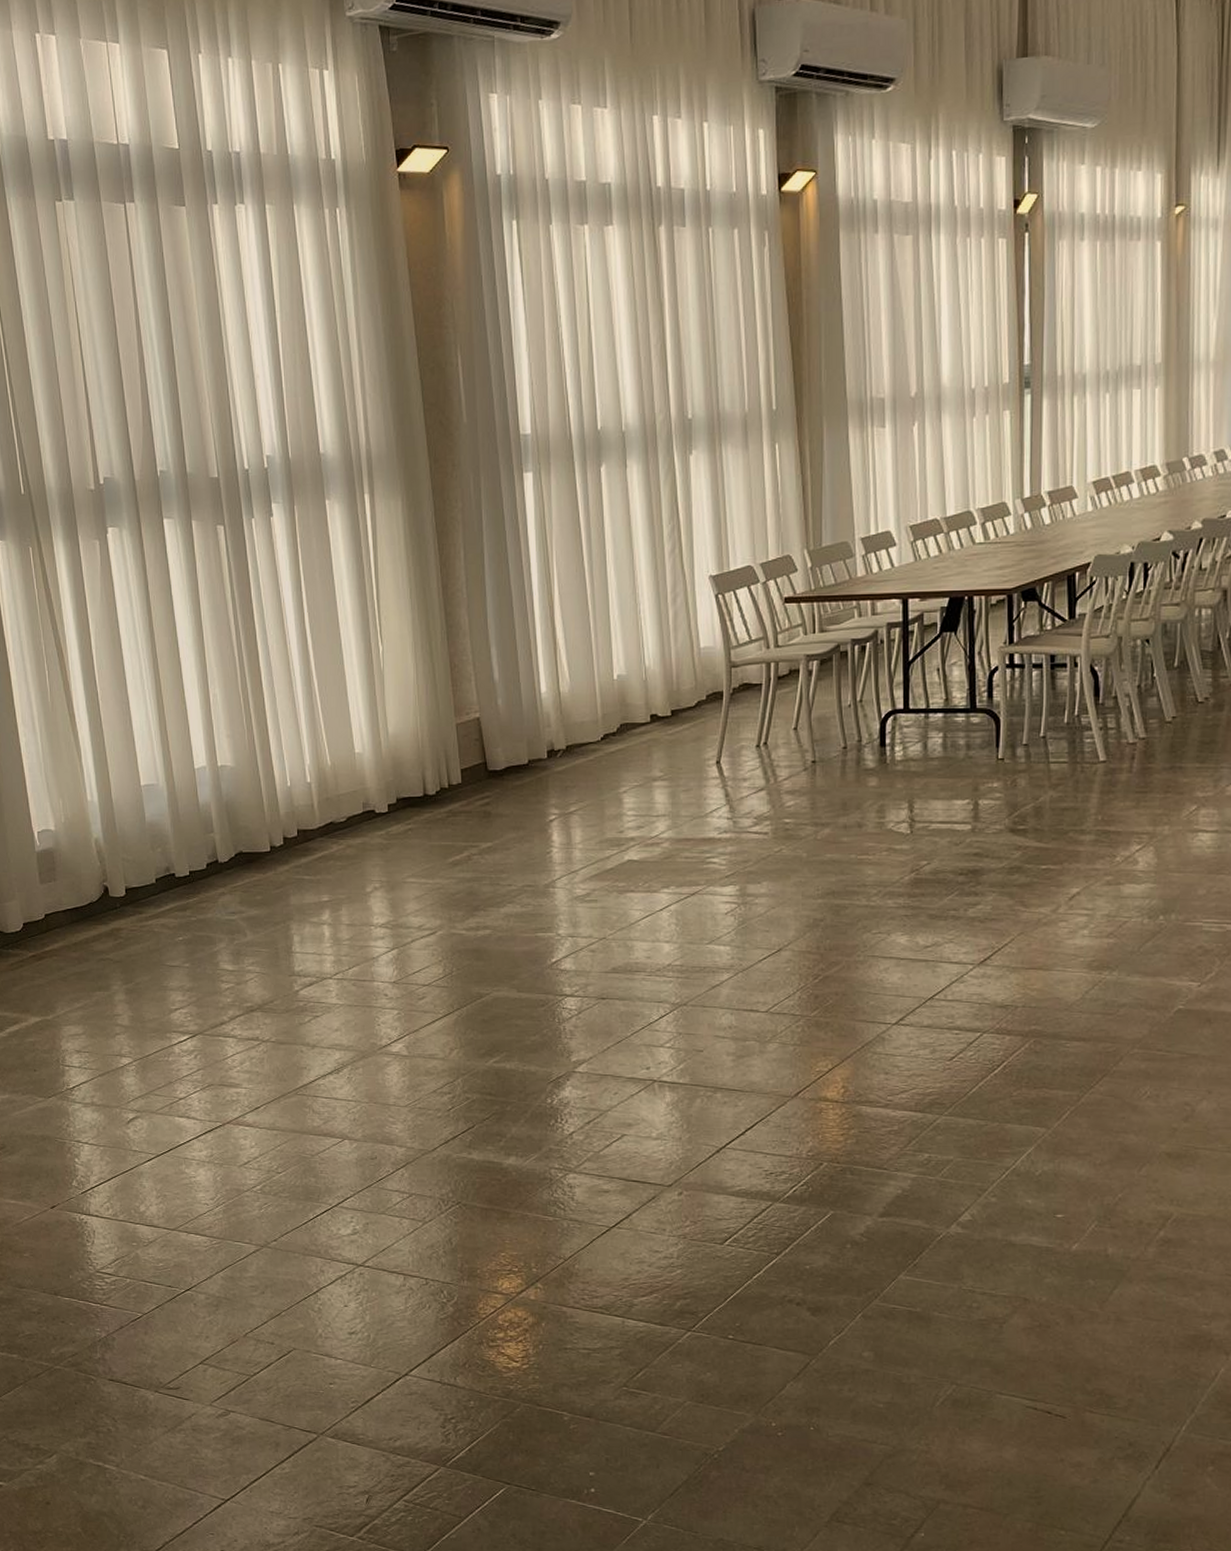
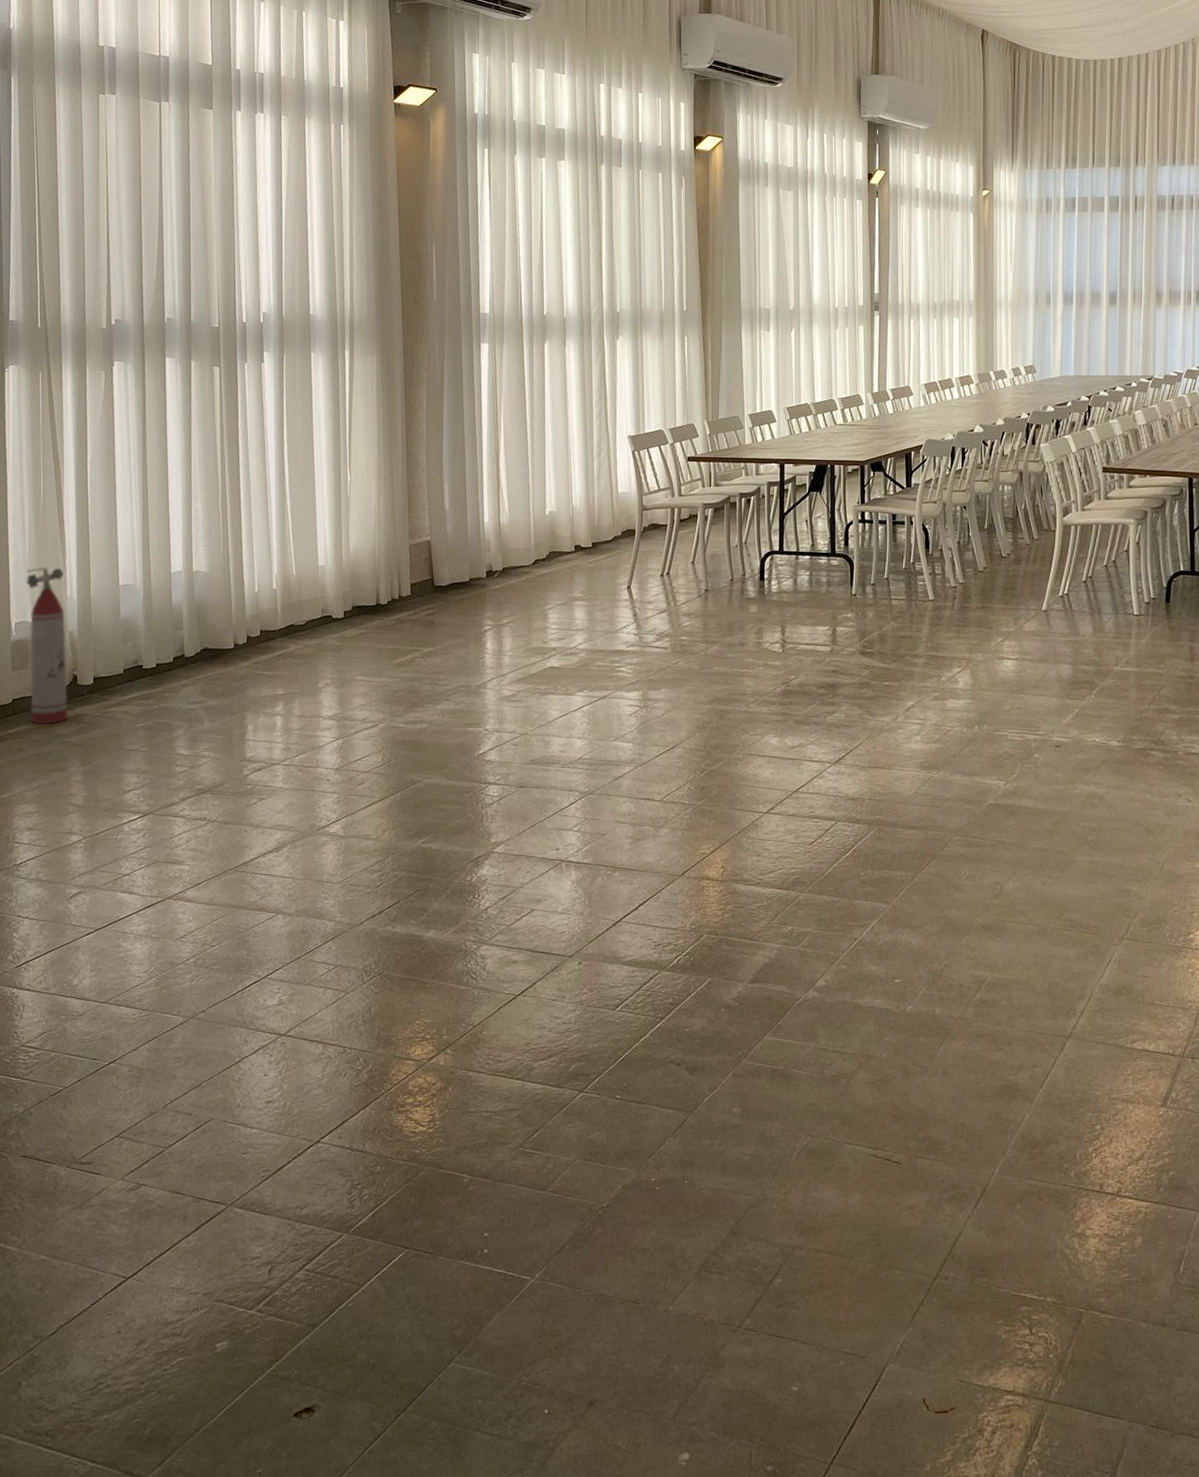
fire extinguisher: none [42,768,104,941] -> present [26,567,68,725]

